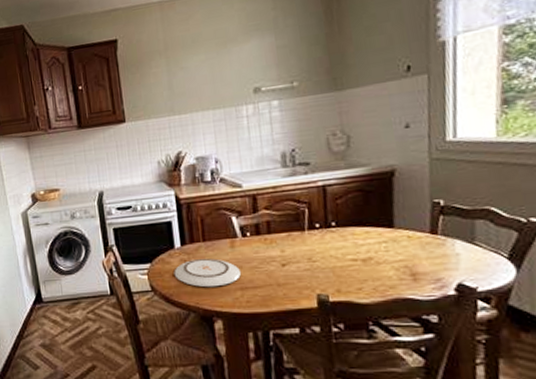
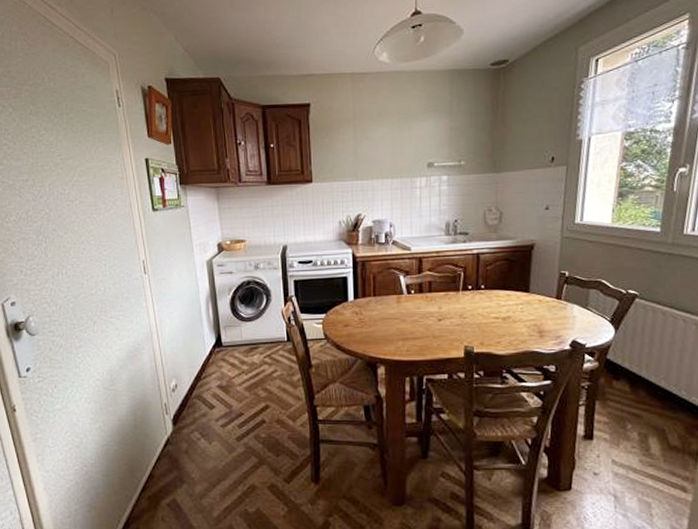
plate: present [174,258,242,288] -> none [346,312,404,337]

